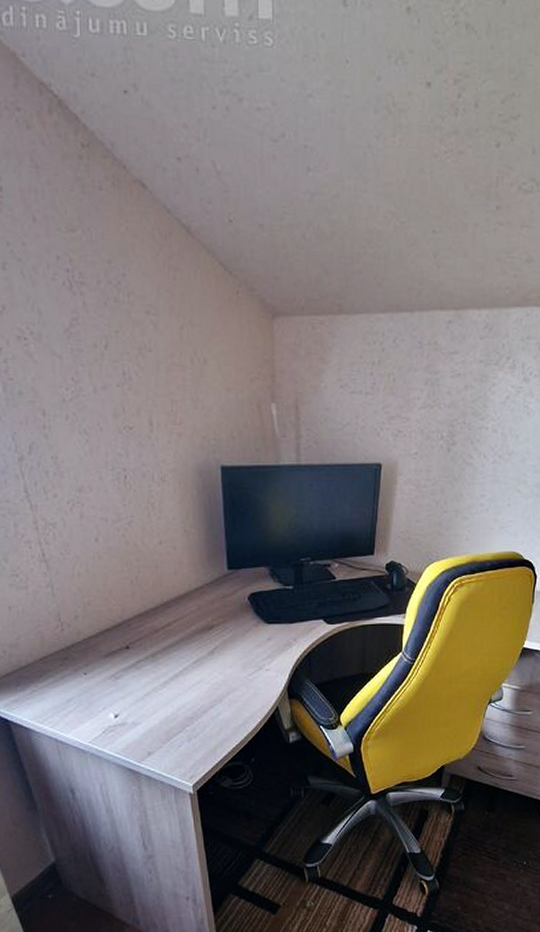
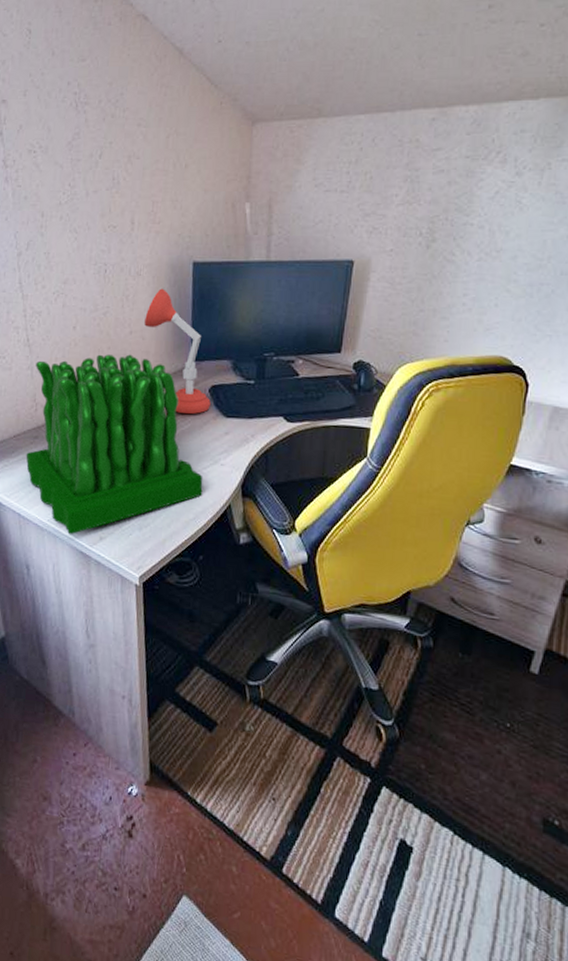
plant: none [56,565,250,754] -> present [26,354,203,535]
desk lamp: none [174,495,251,622] -> present [144,288,211,414]

